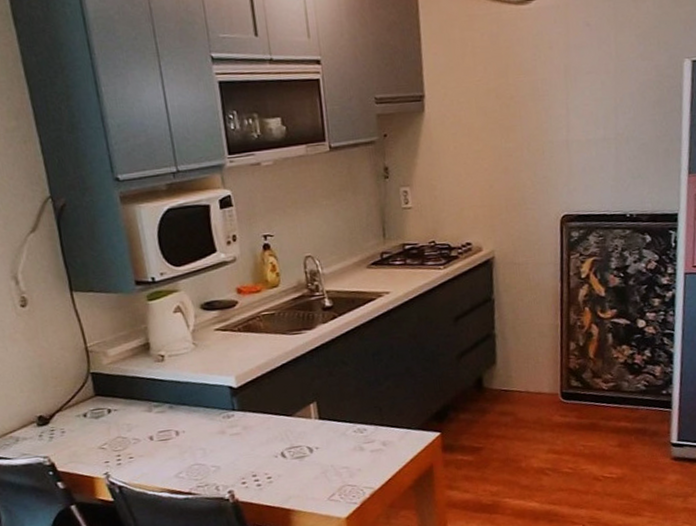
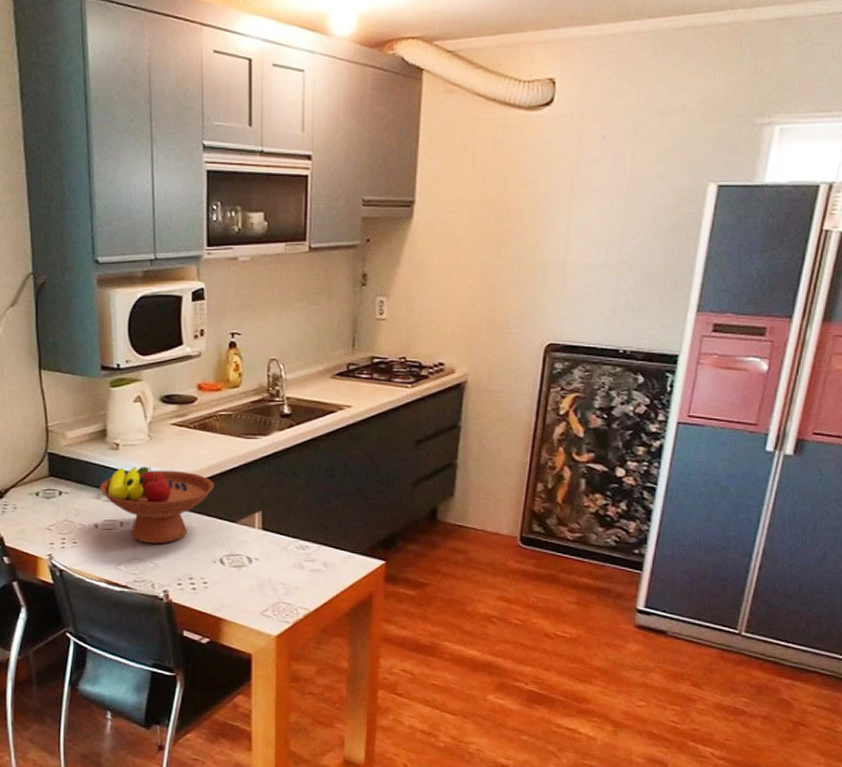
fruit bowl: none [149,373,266,448] -> present [100,466,214,544]

